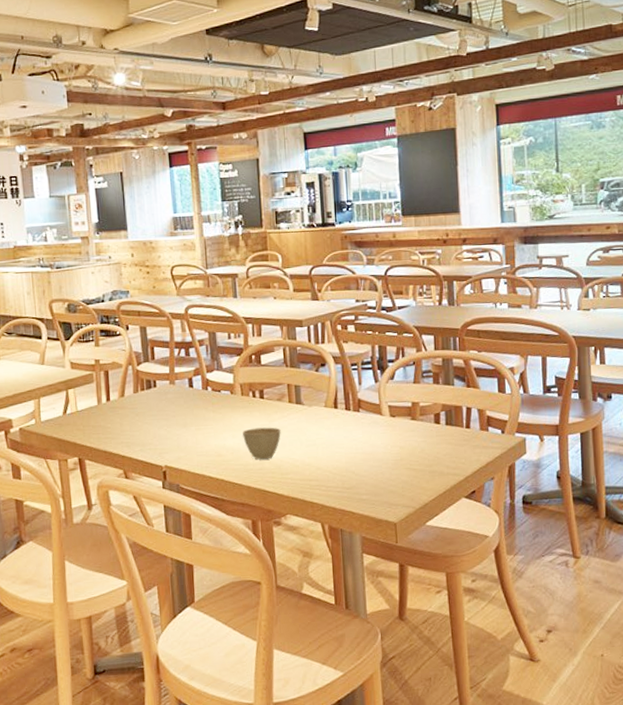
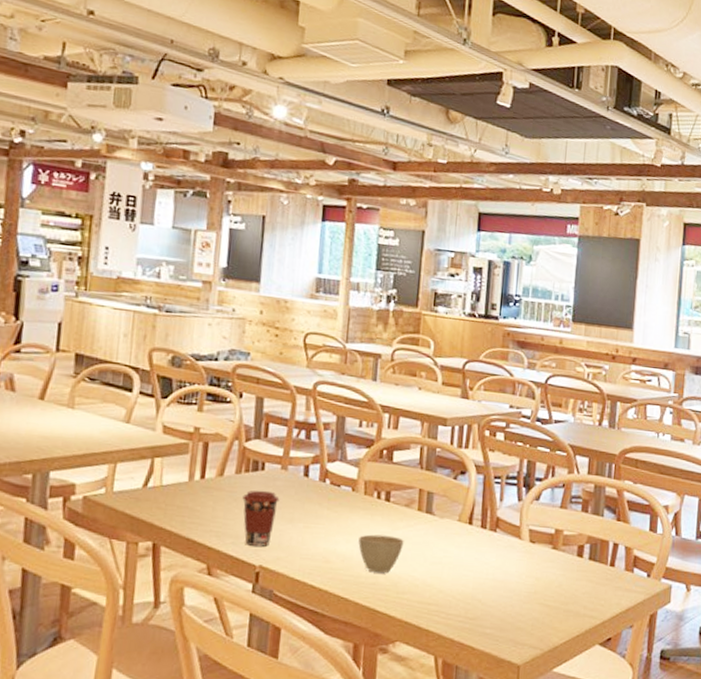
coffee cup: none [142,403,173,451] -> present [242,490,280,547]

